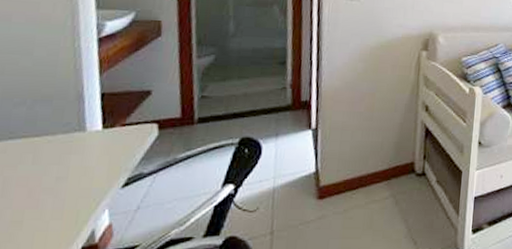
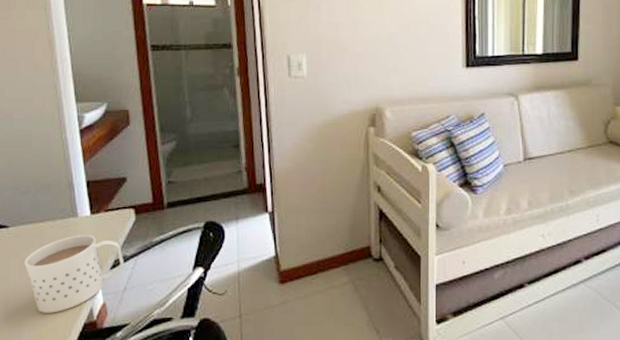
mug: none [8,150,140,237] -> present [24,234,124,313]

